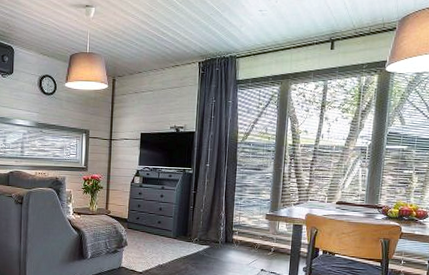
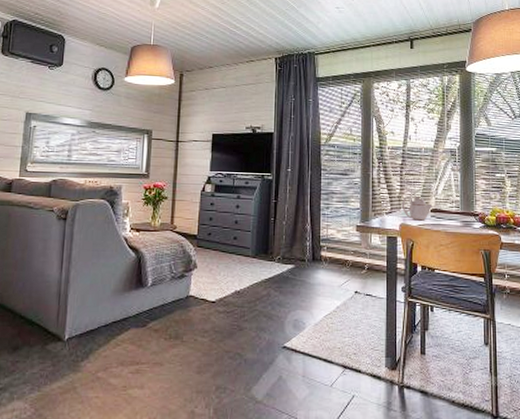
teapot: none [309,189,339,212] -> present [401,195,433,221]

